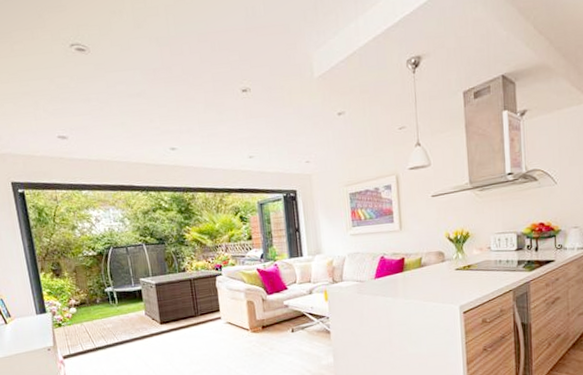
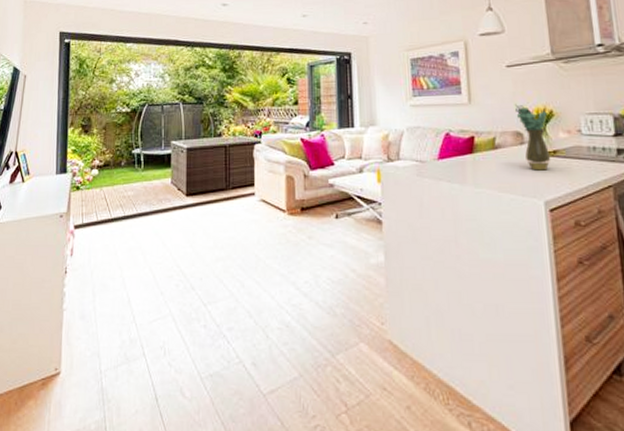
vase: none [438,228,466,283] -> present [515,104,551,171]

